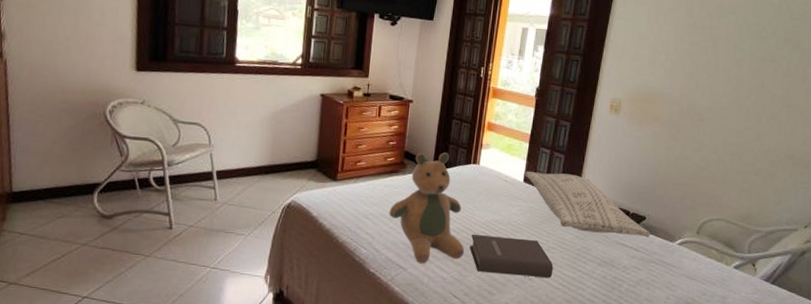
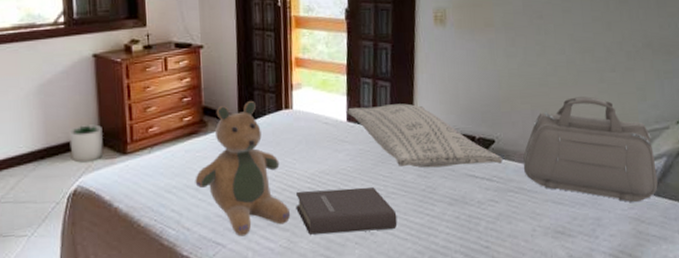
planter: none [290,151,319,182] -> present [69,124,104,163]
handbag: none [666,191,781,289] -> present [523,96,658,203]

